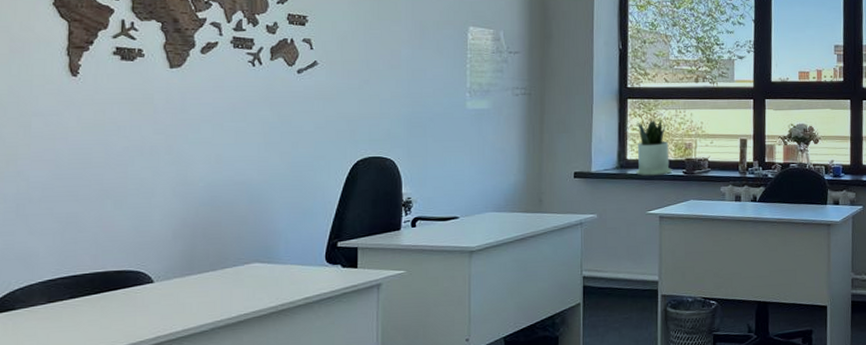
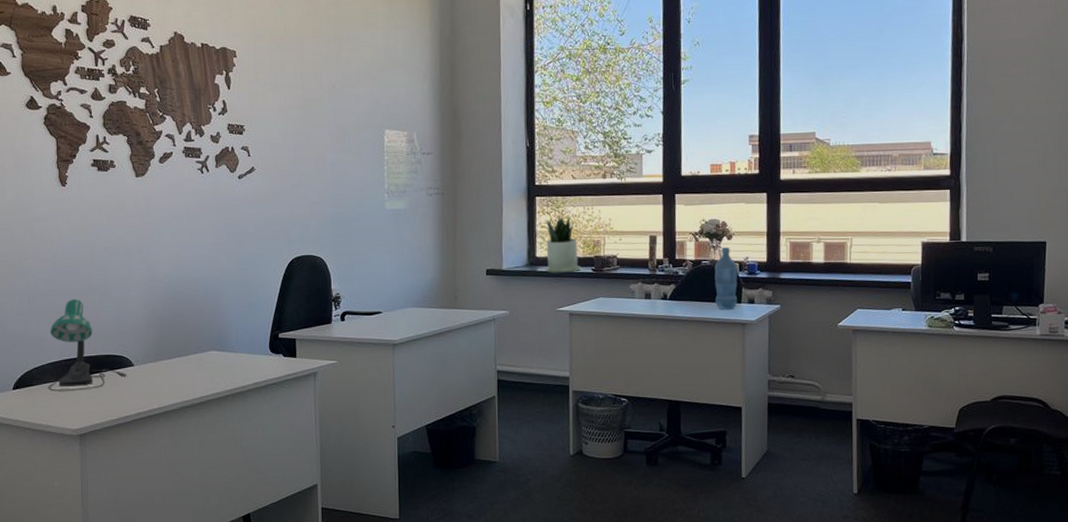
desk lamp: none [36,206,145,316] -> present [48,299,128,392]
water bottle: none [802,151,824,211] -> present [714,247,738,310]

